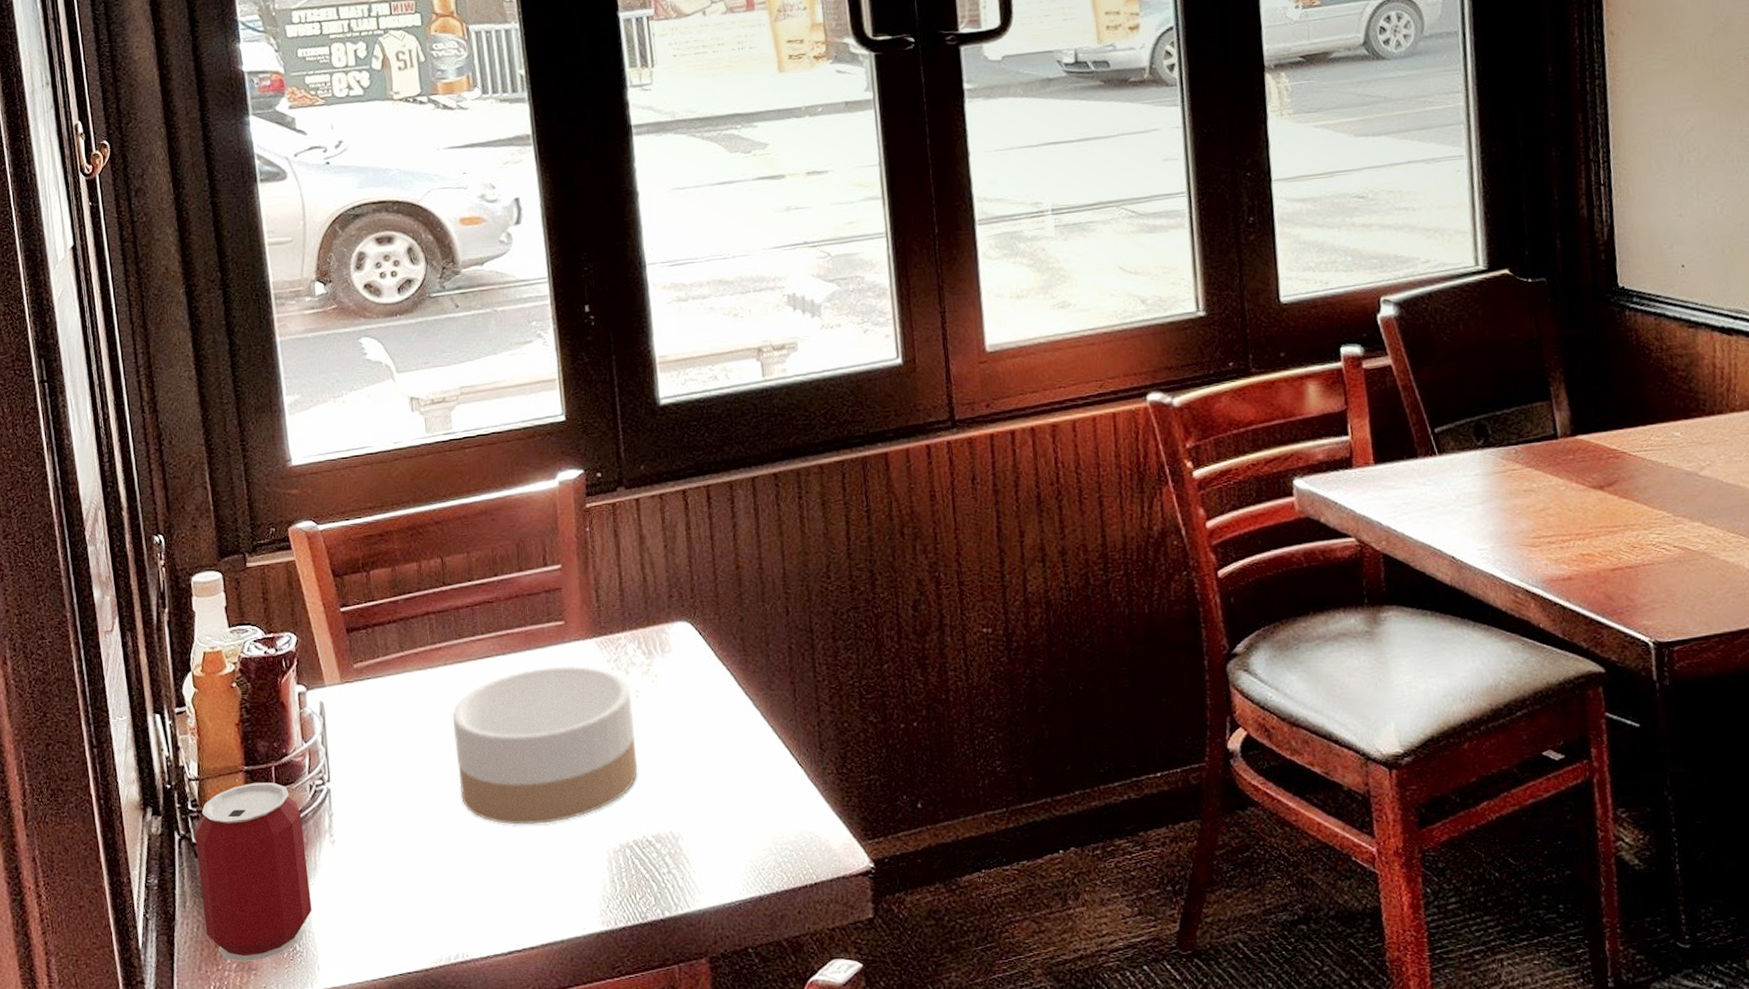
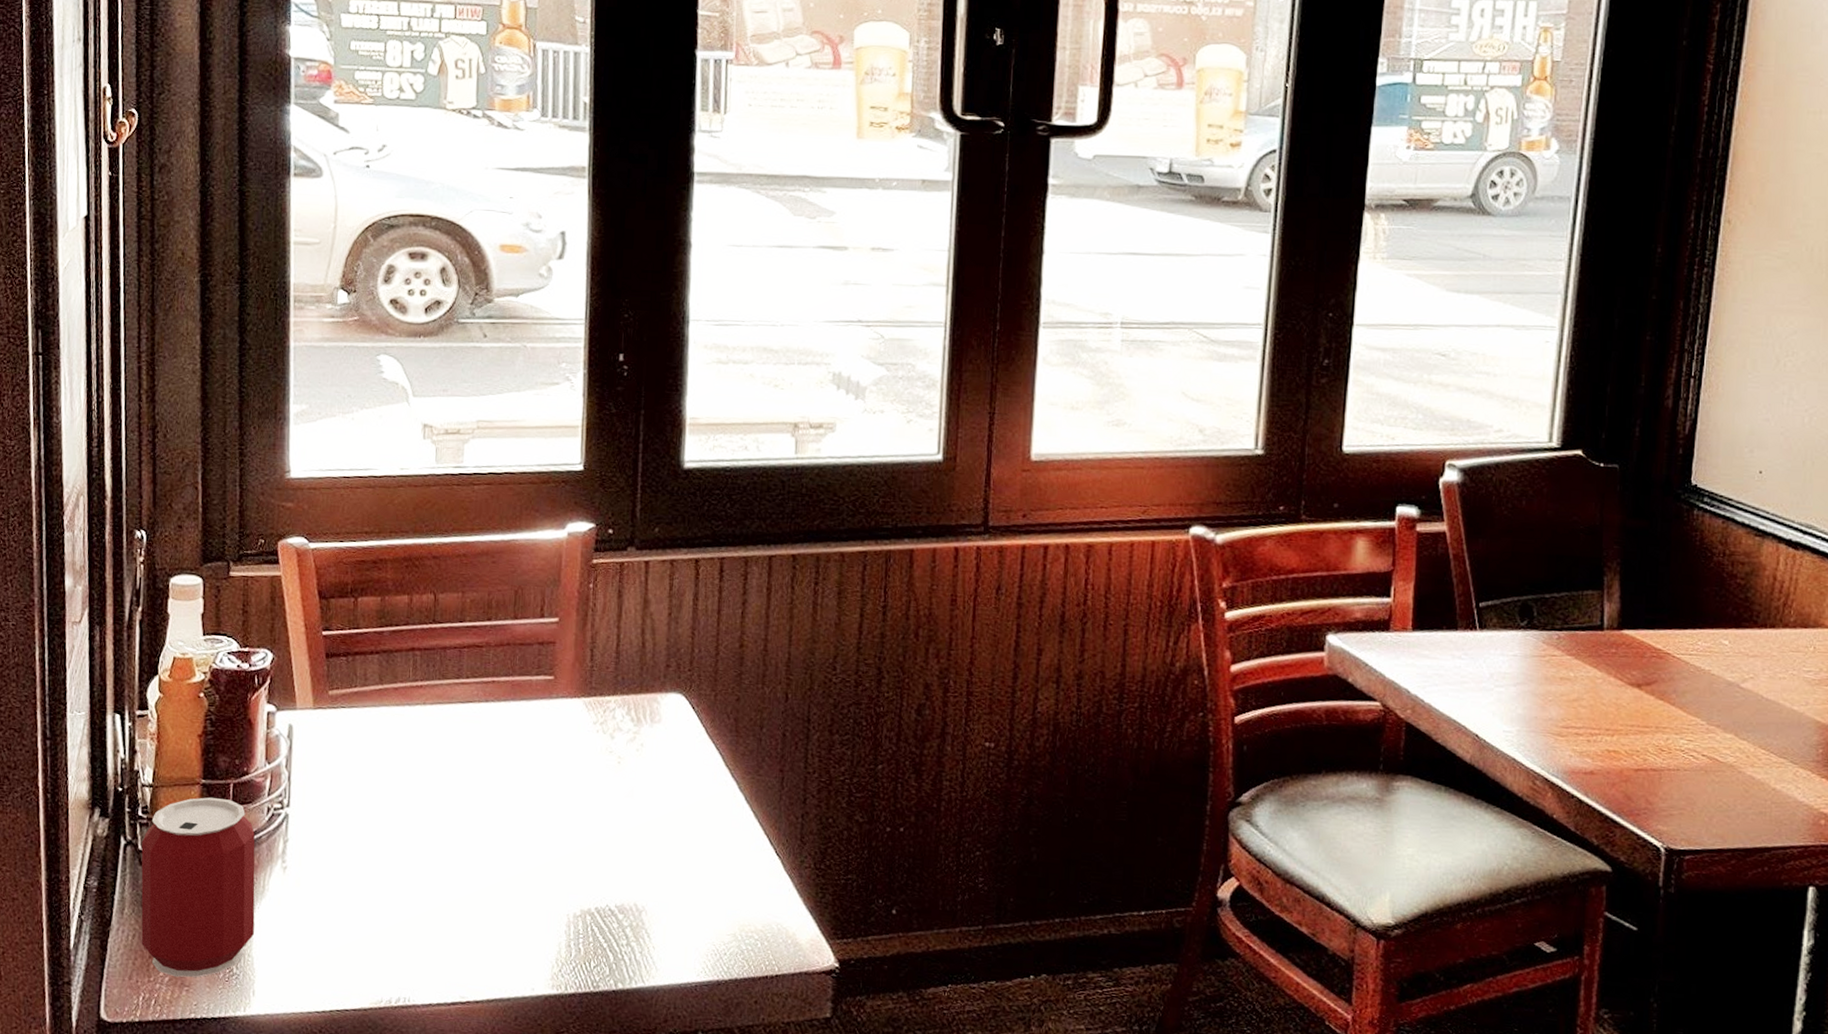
bowl: present [452,666,638,825] -> none [423,720,613,879]

